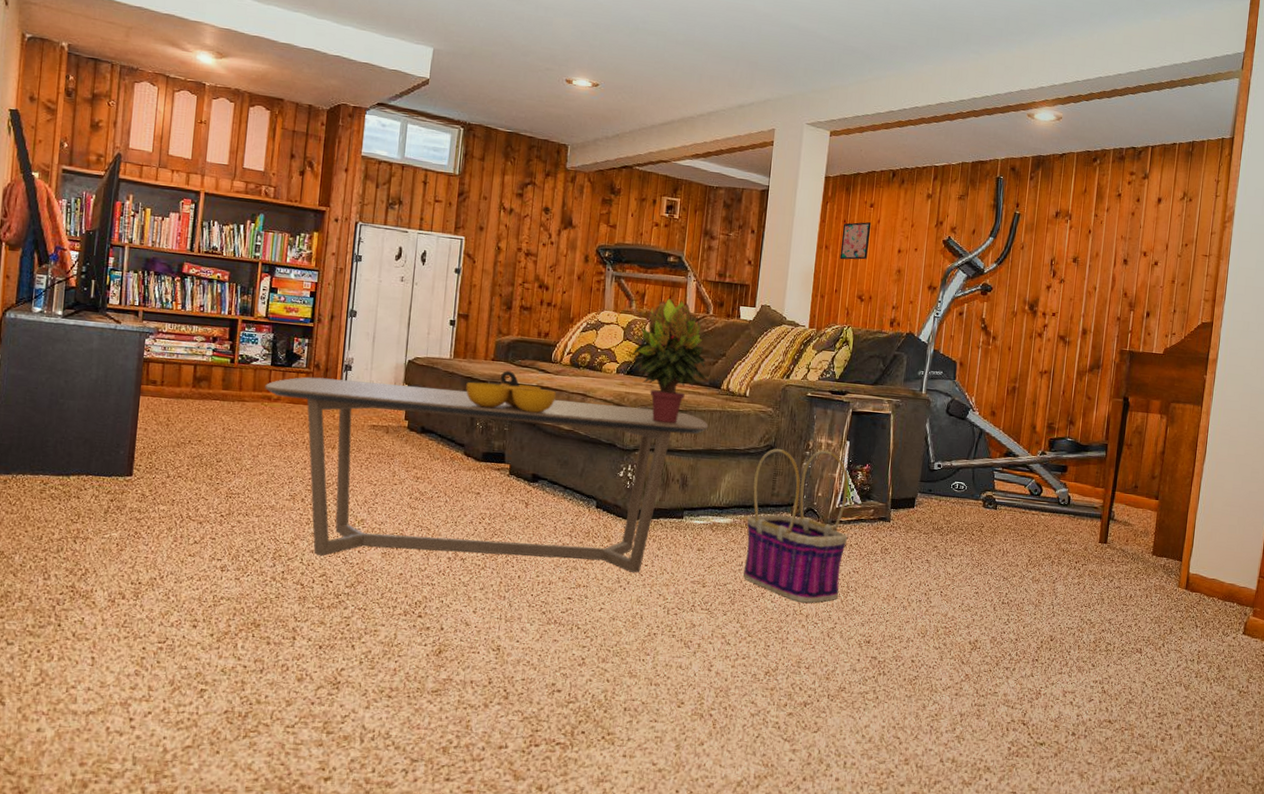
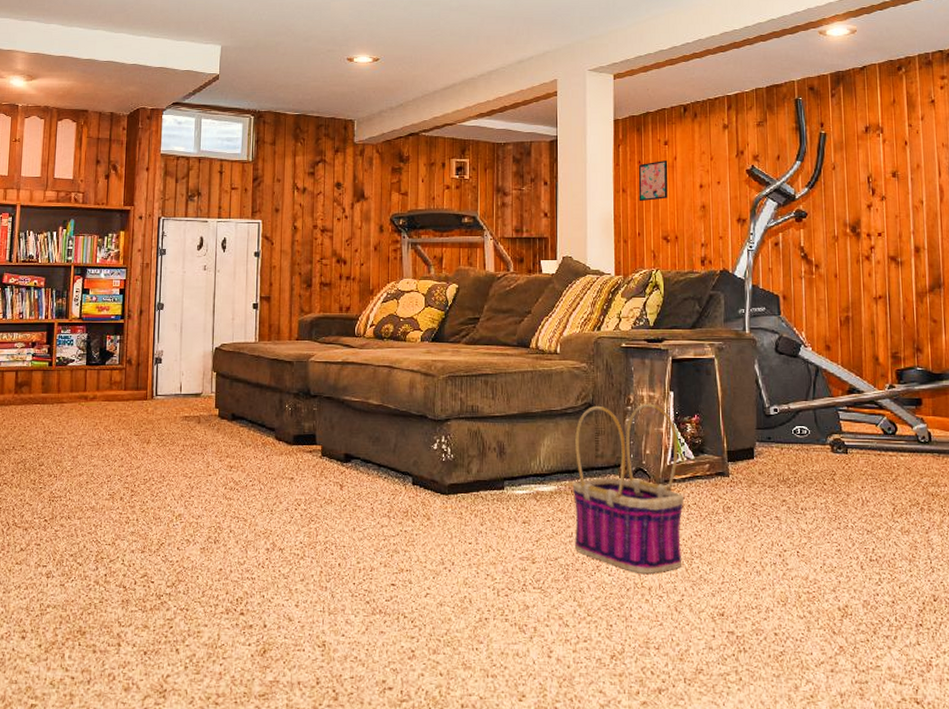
coffee table: present [265,377,709,573] -> none [81,373,521,555]
decorative bowl: present [466,370,556,414] -> none [273,349,362,391]
potted plant: present [632,298,707,424] -> none [435,260,515,389]

